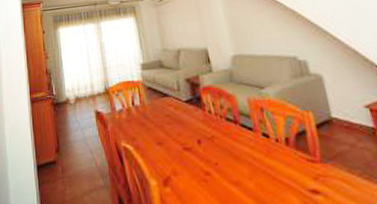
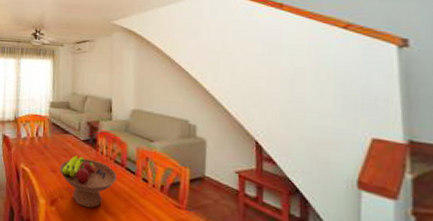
fruit bowl: none [165,120,234,181] -> present [59,156,117,209]

